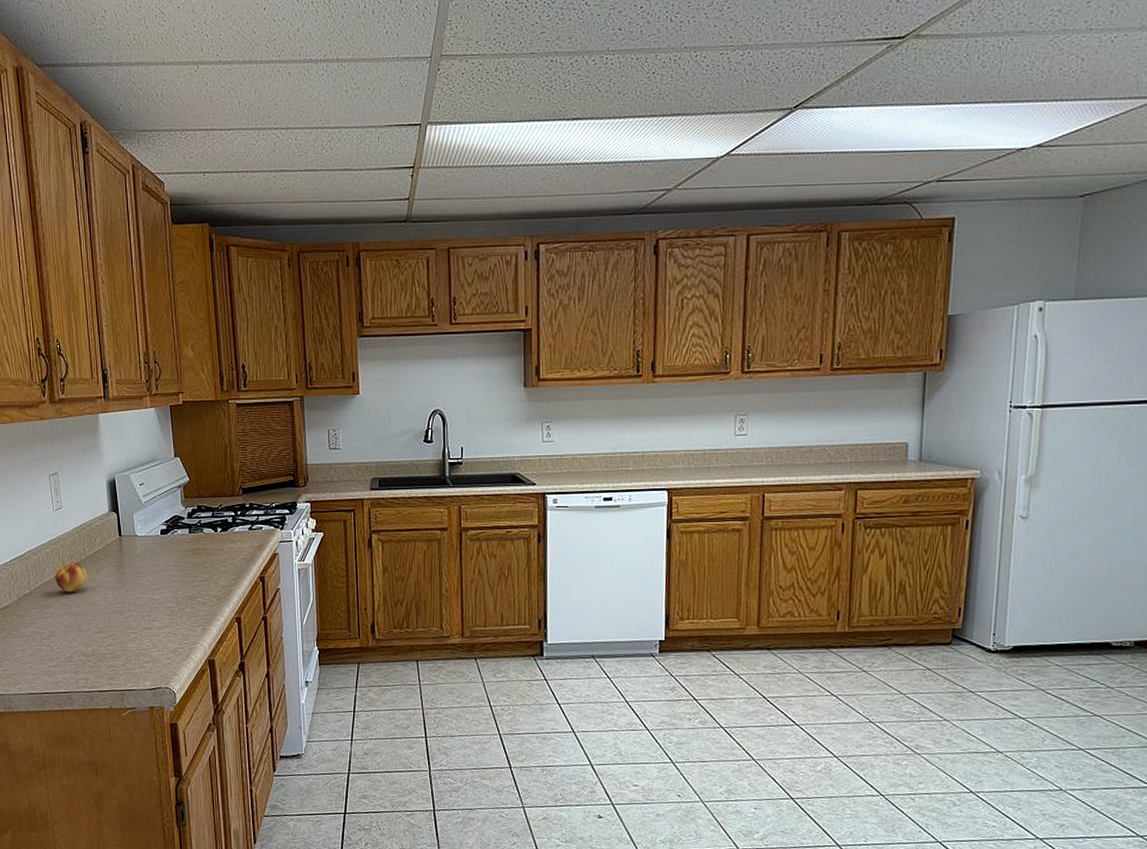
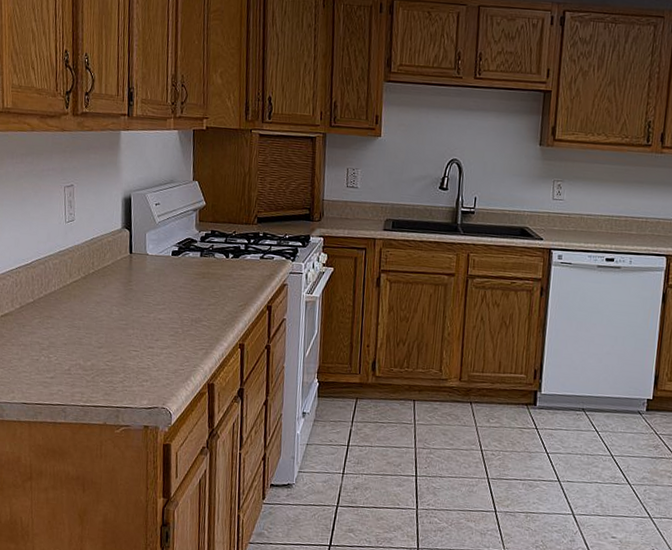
fruit: present [55,562,87,593] -> none [60,275,94,306]

